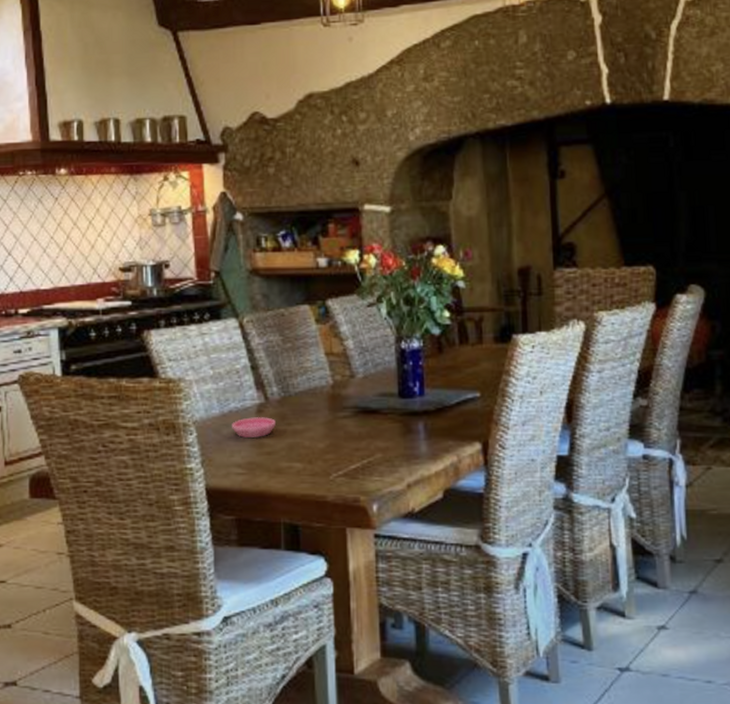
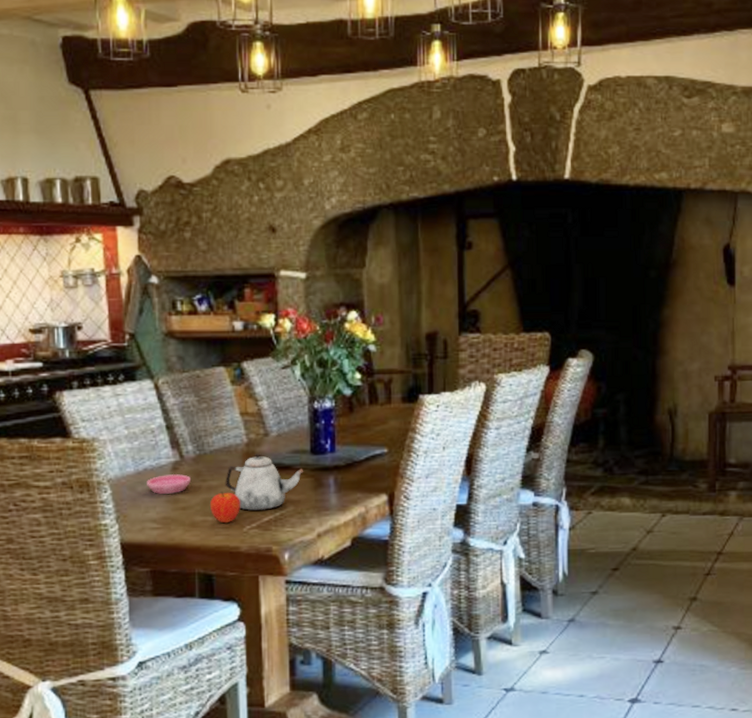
fruit: none [295,436,326,471] -> present [209,491,240,524]
teapot: none [310,396,392,457] -> present [225,453,304,511]

